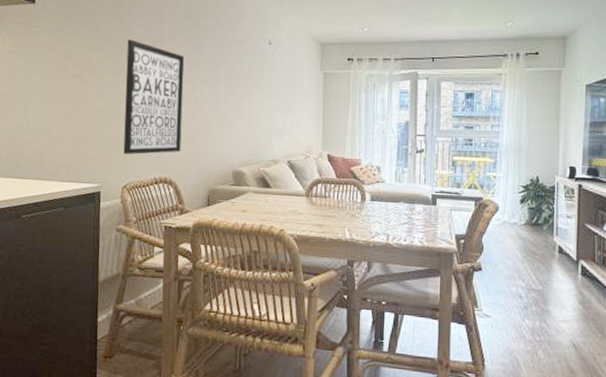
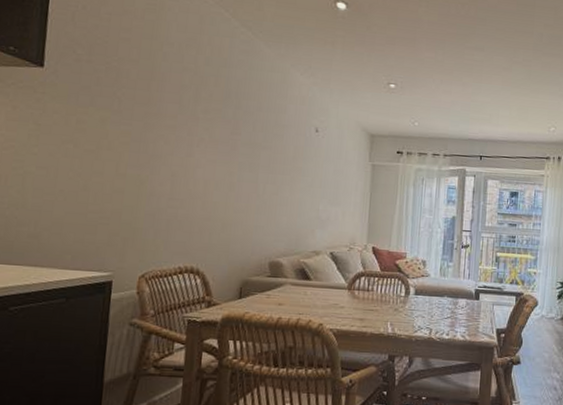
wall art: present [123,39,185,155] -> none [143,115,221,241]

